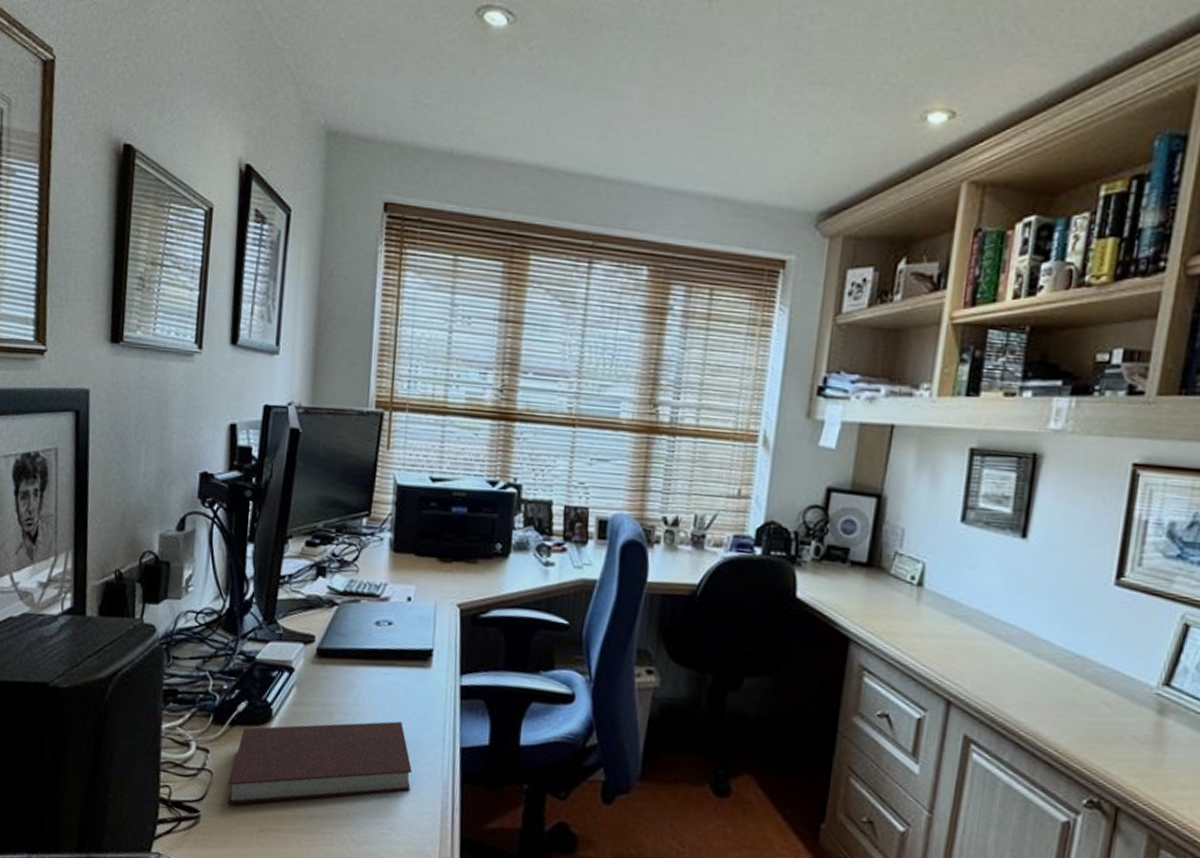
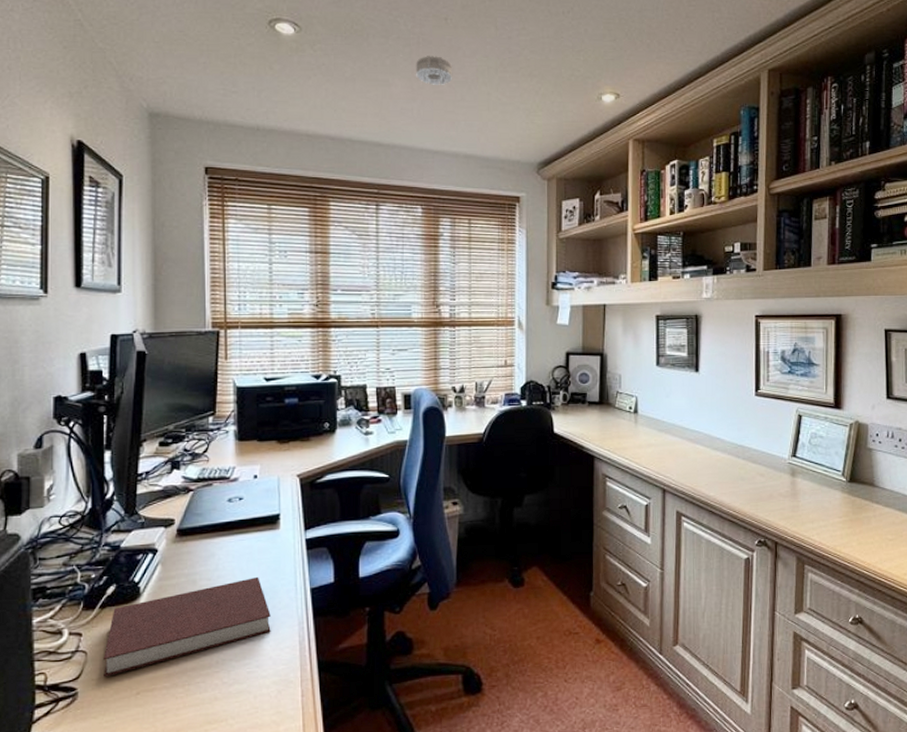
smoke detector: none [660,55,712,97] -> present [416,56,453,85]

